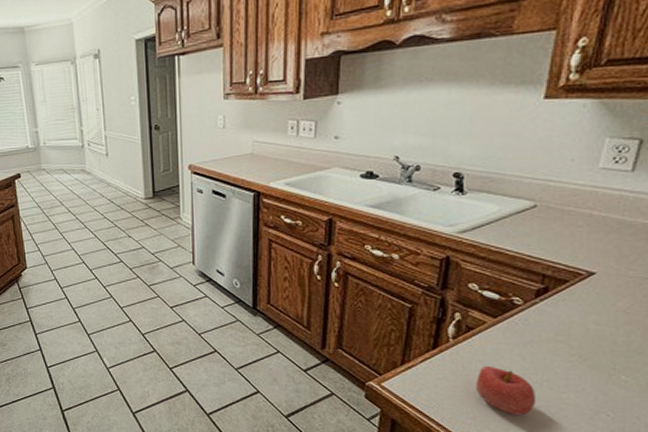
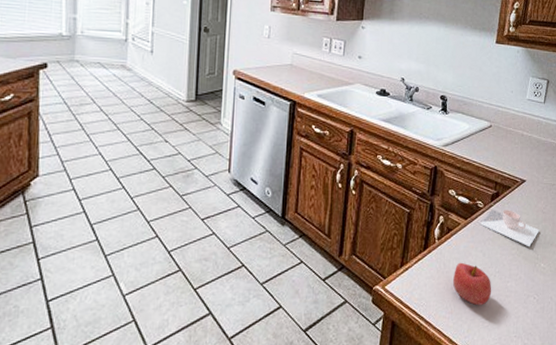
mug: none [517,308,619,355] -> present [480,210,539,247]

